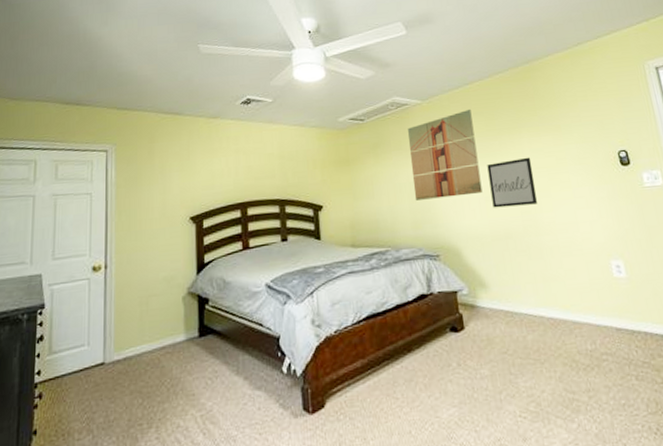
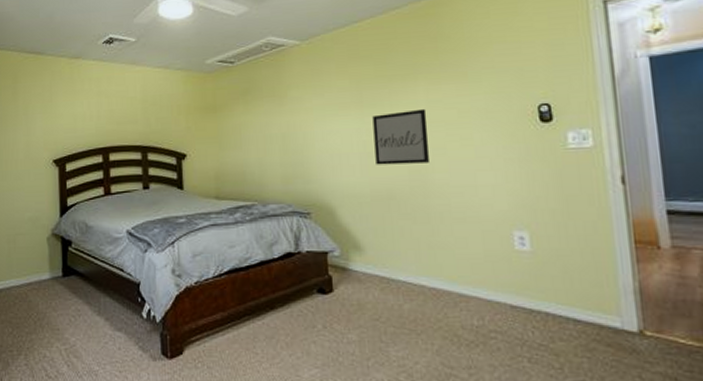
wall art: present [407,108,483,200] -> none [282,51,365,153]

